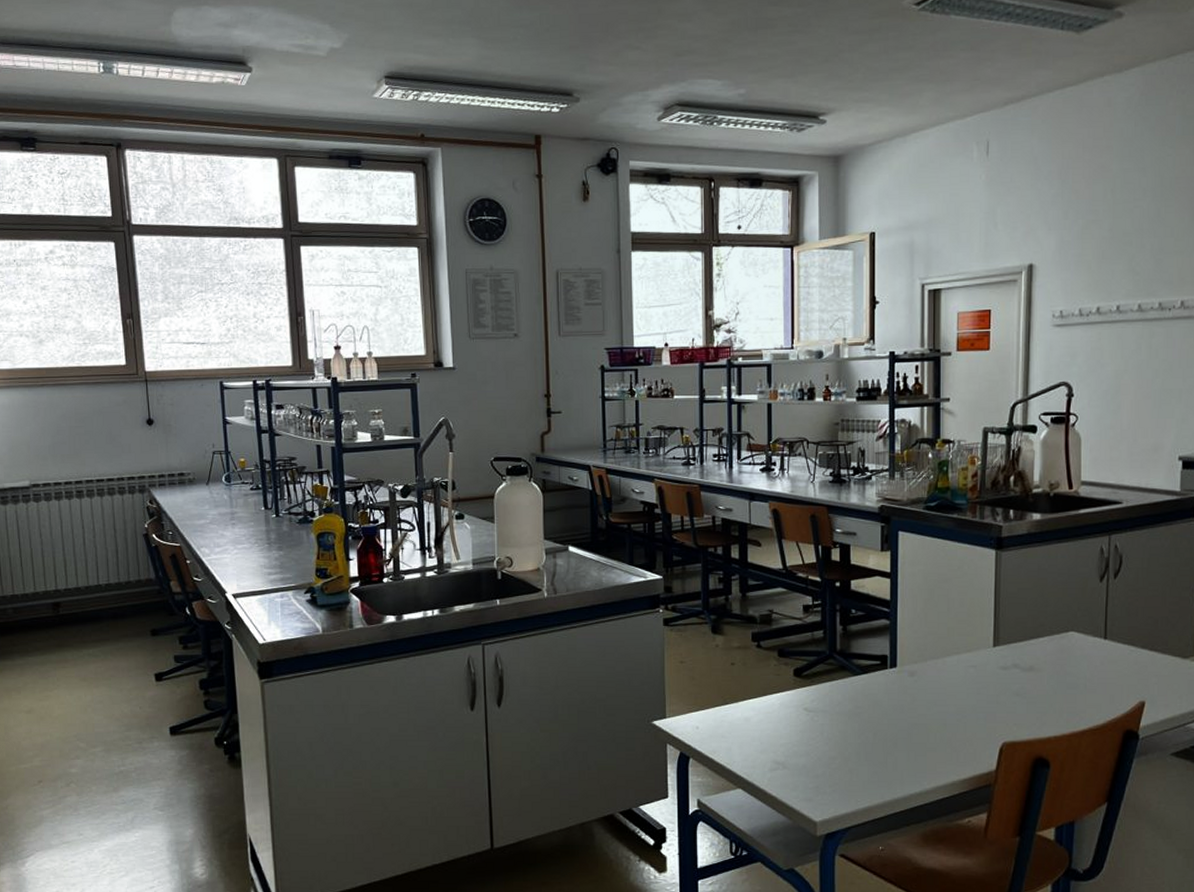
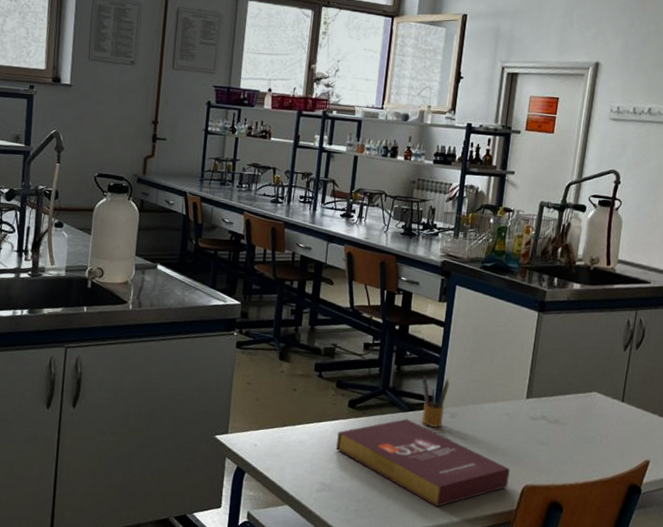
book: none [785,683,984,776] -> present [335,418,510,507]
pencil box: none [873,632,904,689] -> present [421,374,449,428]

